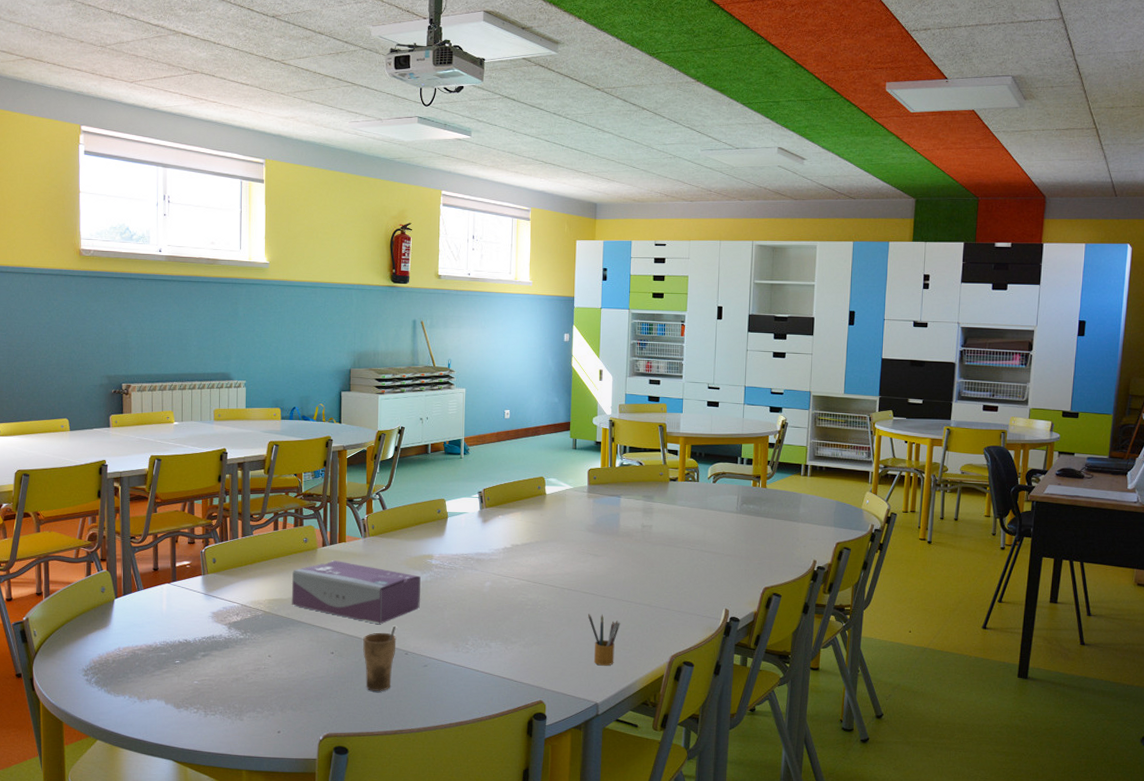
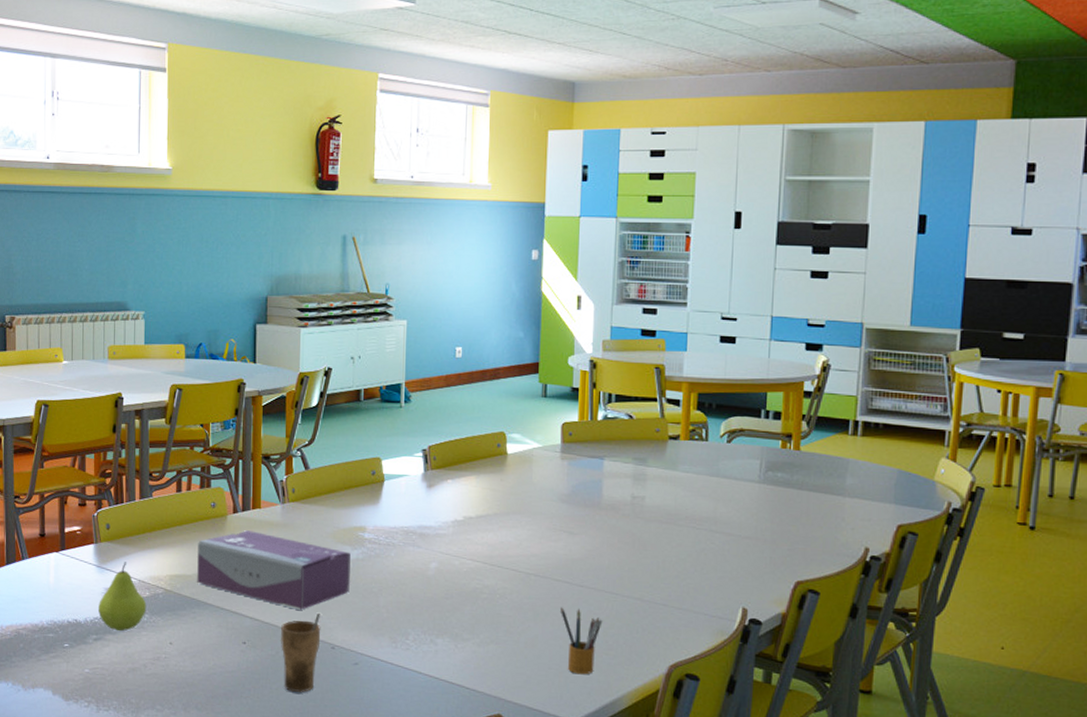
fruit: none [206,589,248,648] -> present [98,562,147,632]

